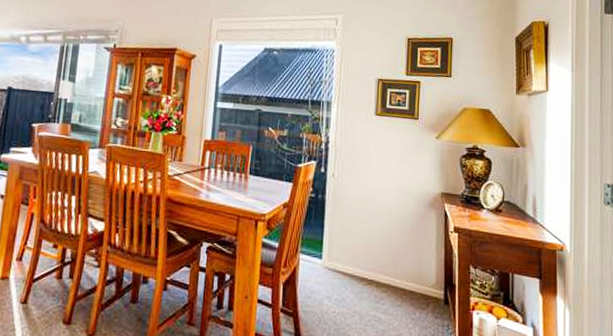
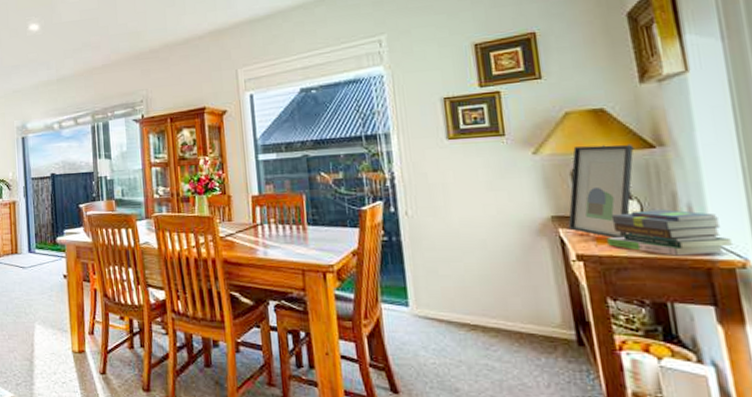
picture frame: none [452,138,505,218] -> present [568,144,634,239]
books: none [477,196,557,237] -> present [607,209,732,256]

